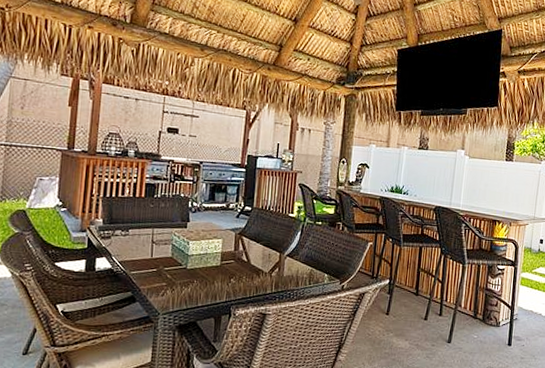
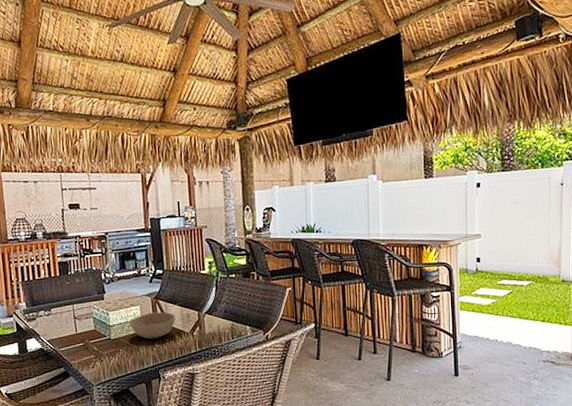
bowl: none [208,247,257,274] -> present [129,311,176,339]

